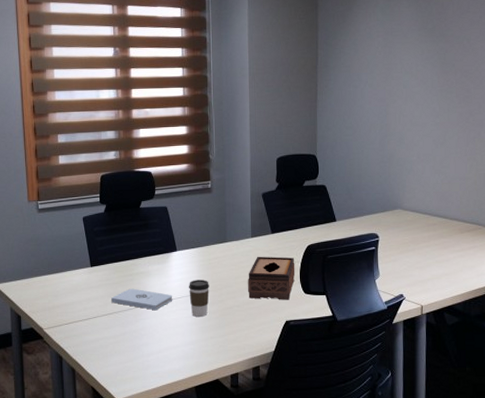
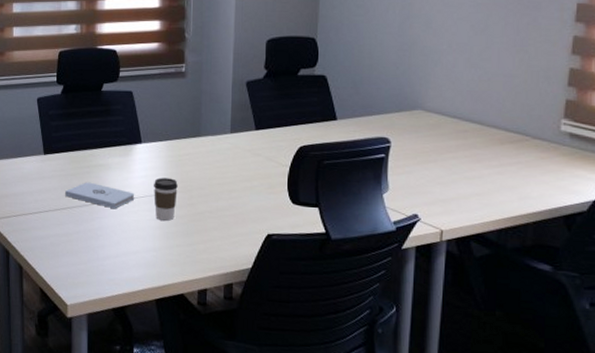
tissue box: present [248,256,295,300] -> none [223,155,283,210]

